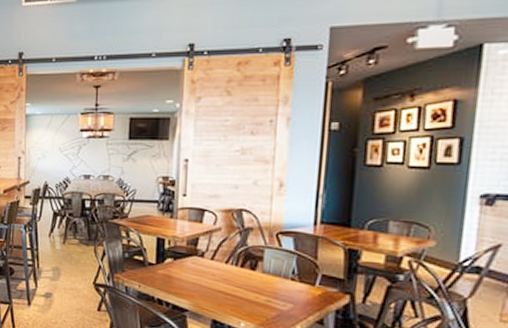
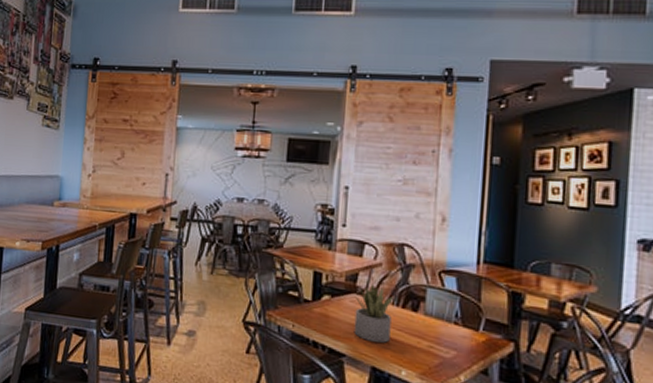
succulent plant: none [195,247,232,299] -> present [354,284,393,343]

